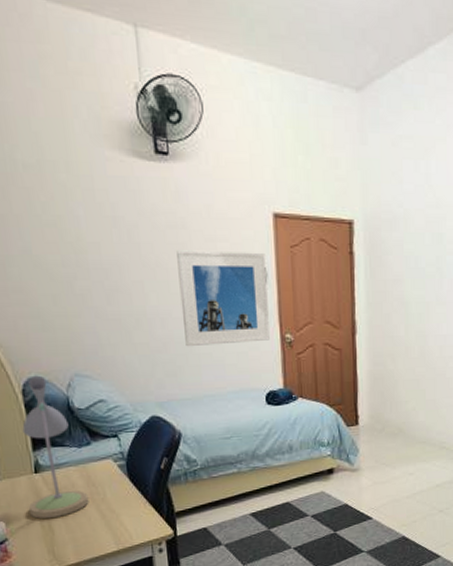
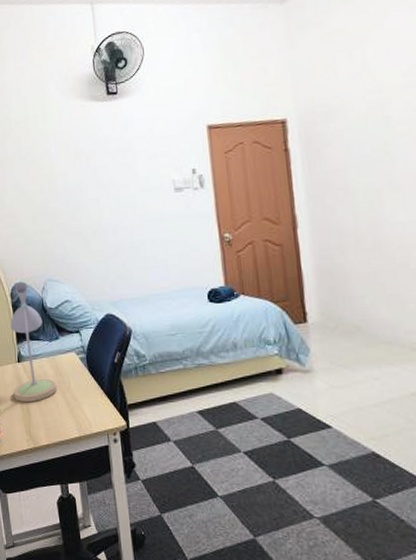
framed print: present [177,250,270,347] -> none [125,162,209,252]

